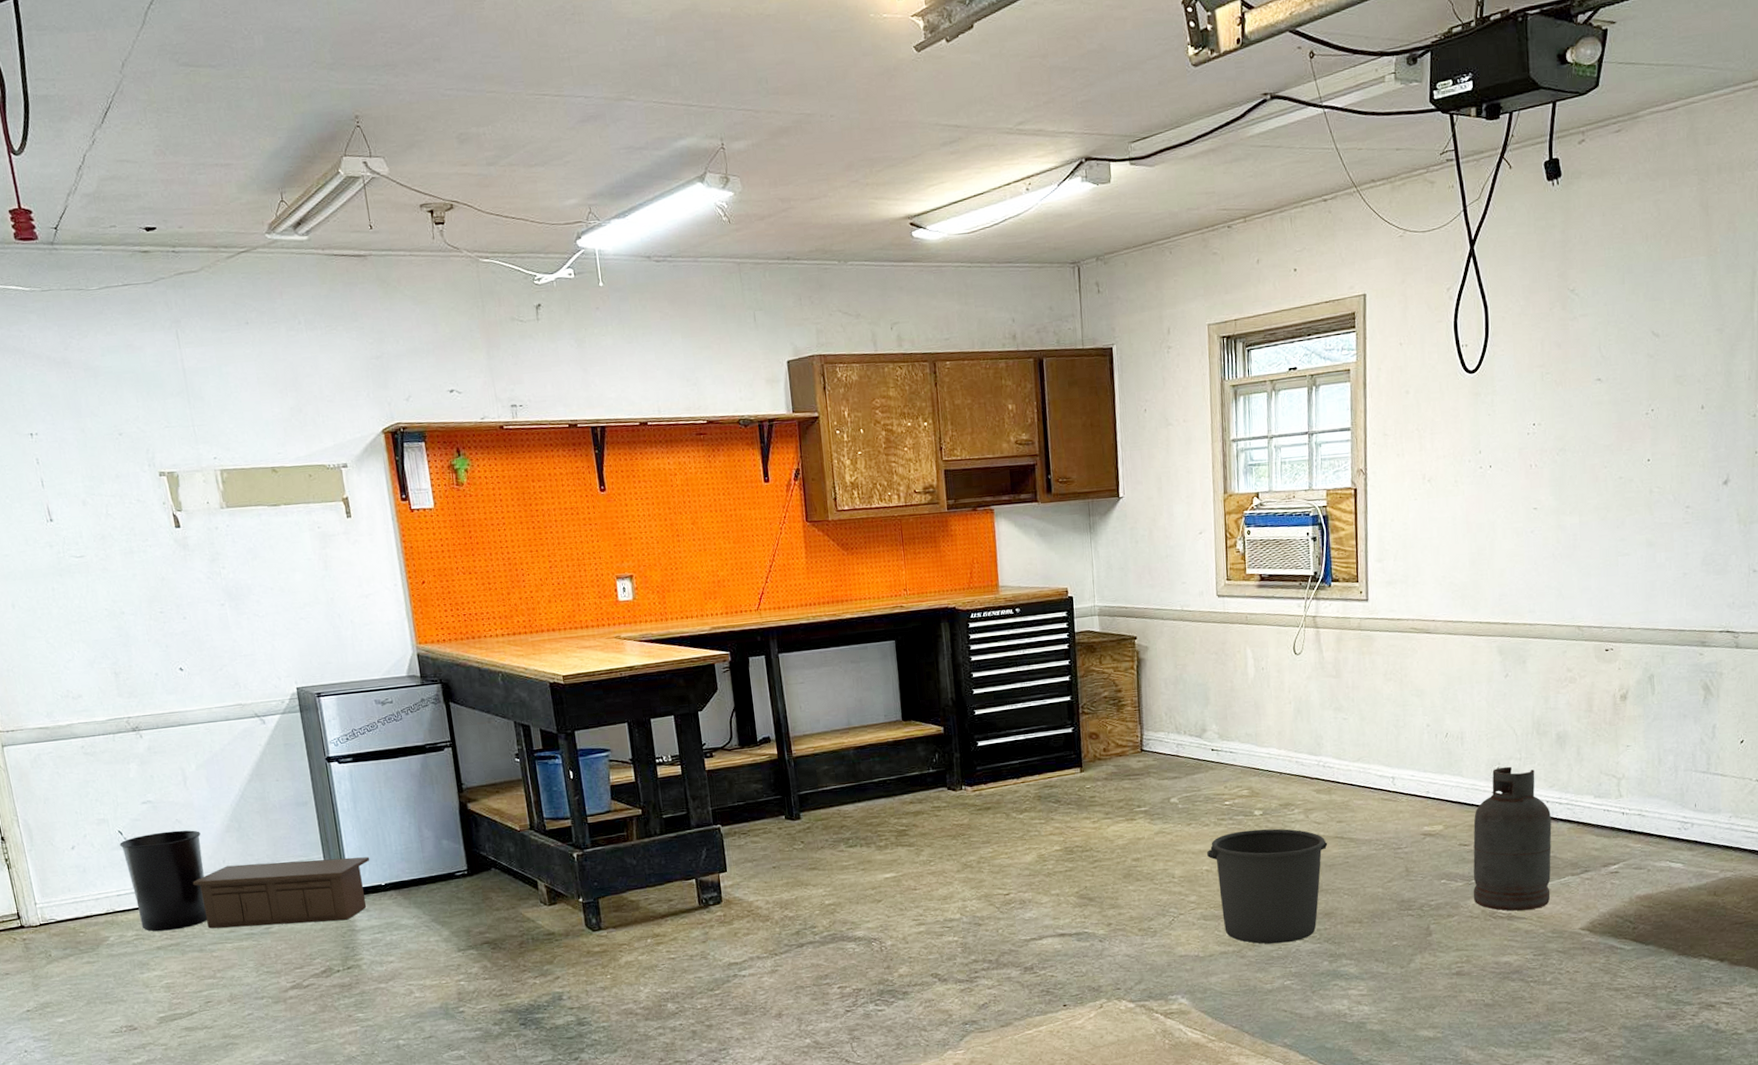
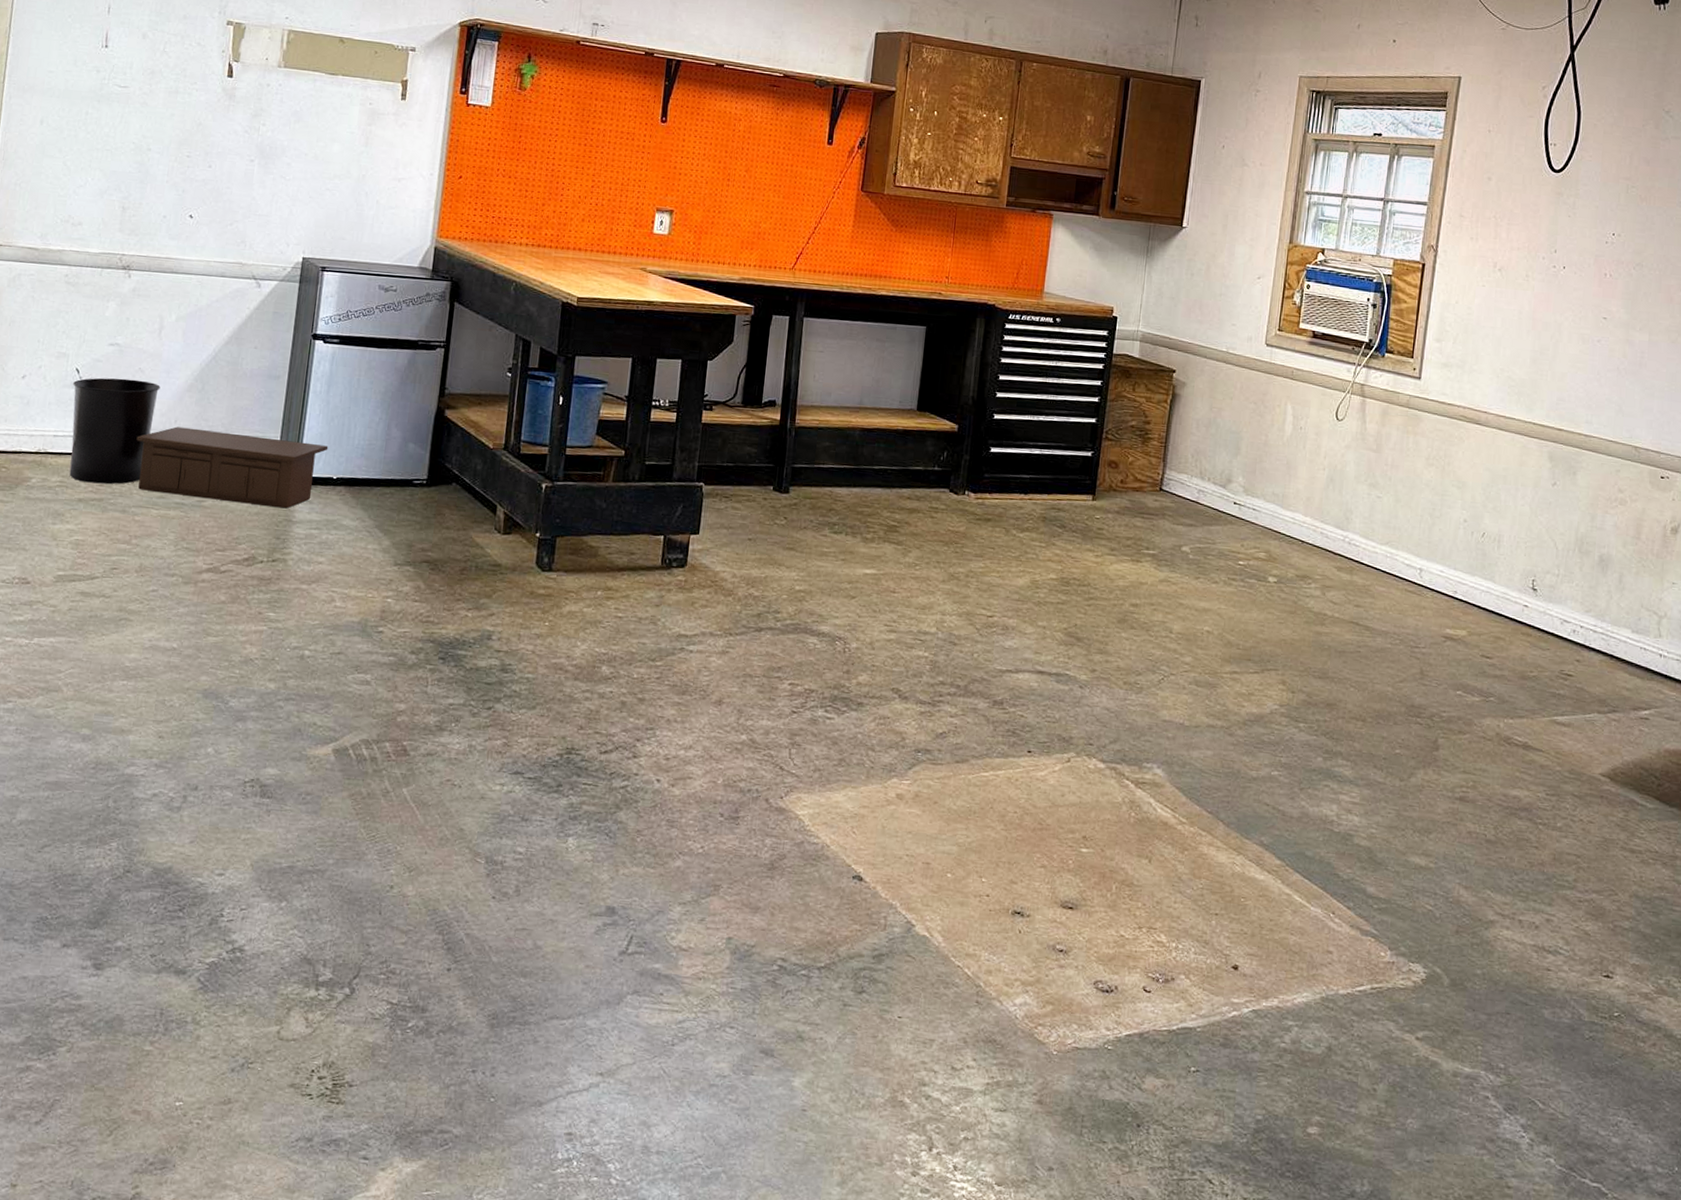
bucket: present [1207,828,1328,944] -> none [1211,595,1341,729]
gas cylinder: present [1473,766,1552,911] -> none [1489,580,1584,743]

